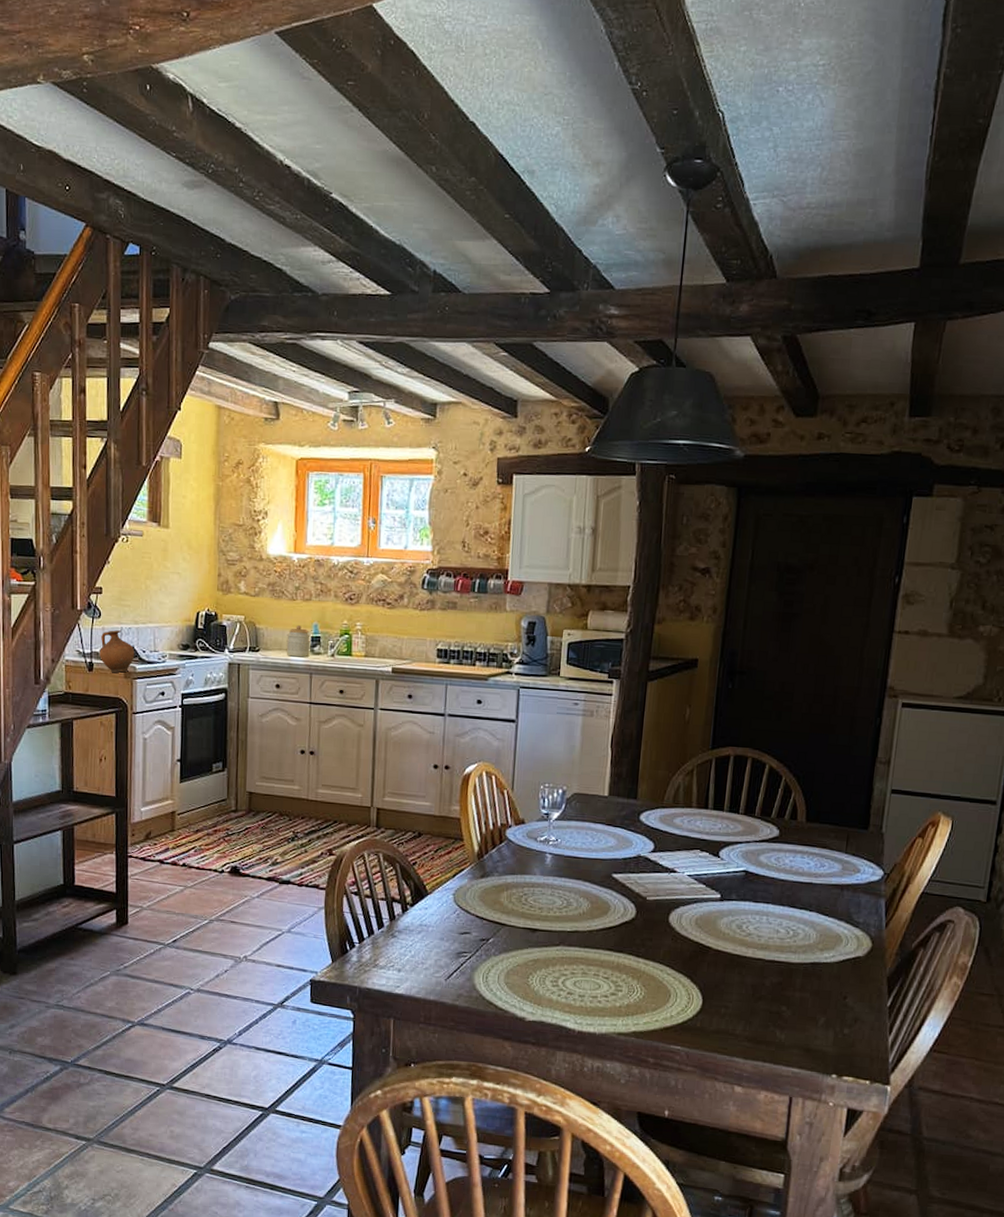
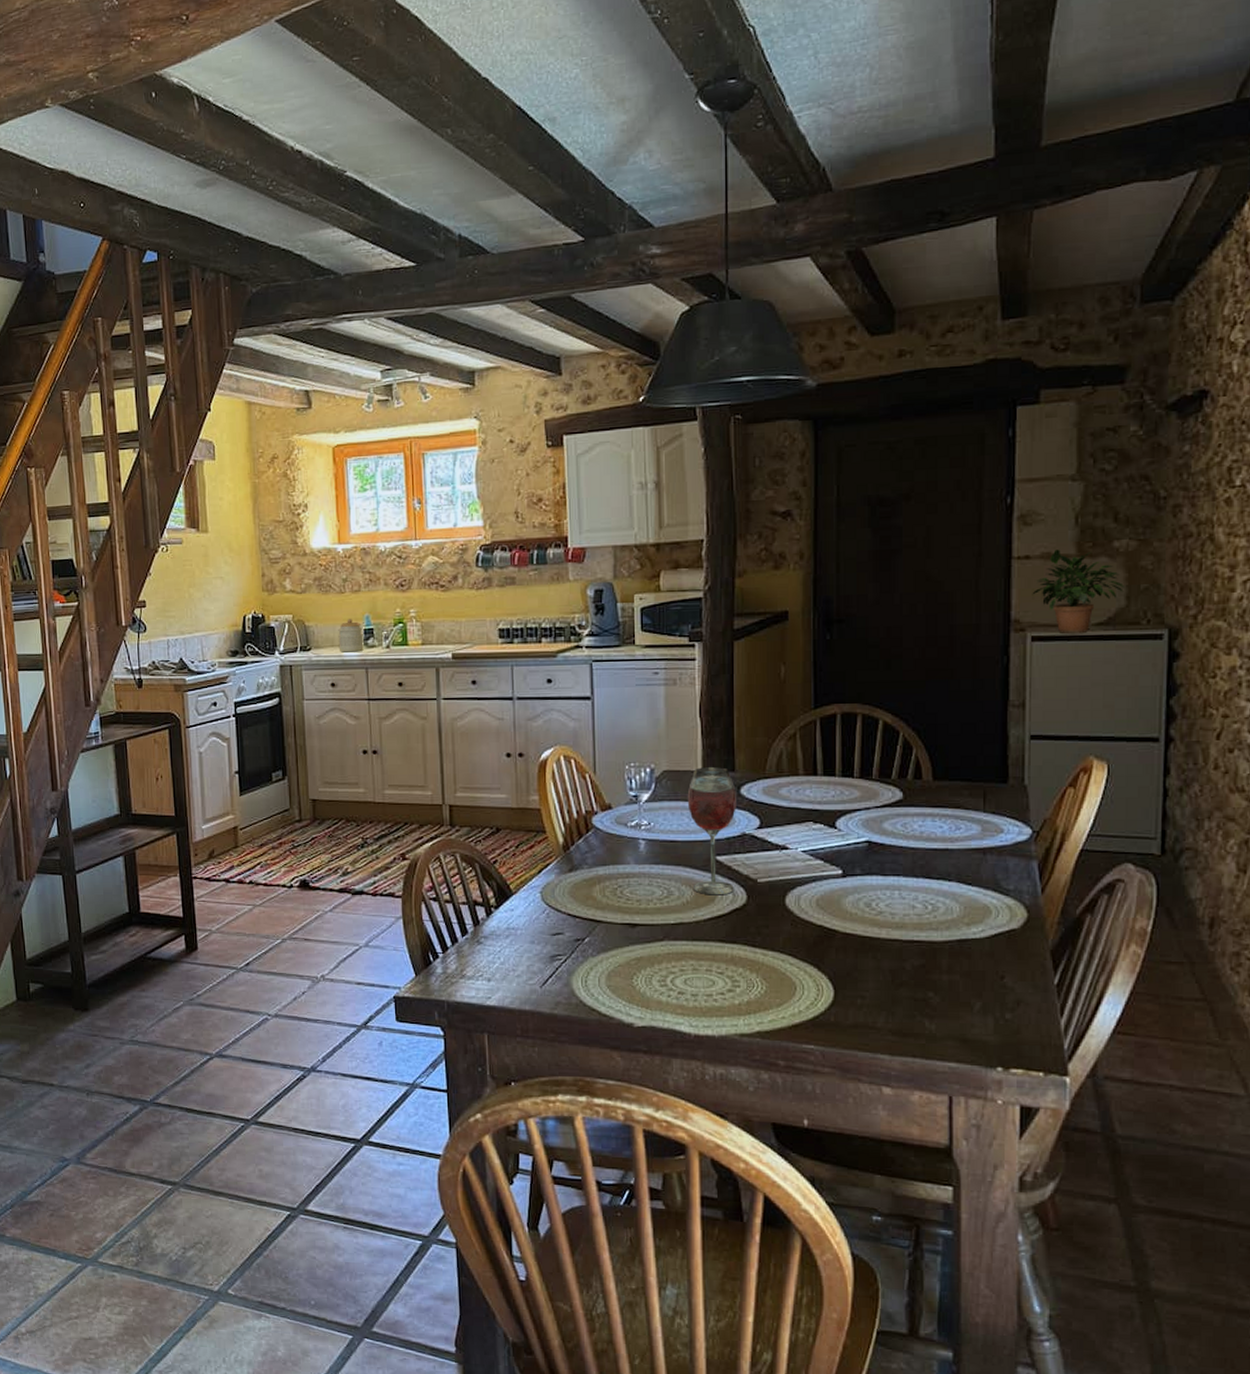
ceramic jug: present [99,630,135,673] -> none [148,643,184,688]
wineglass: none [590,793,636,909] -> present [687,767,736,895]
potted plant: none [907,628,984,705] -> present [1032,549,1125,635]

